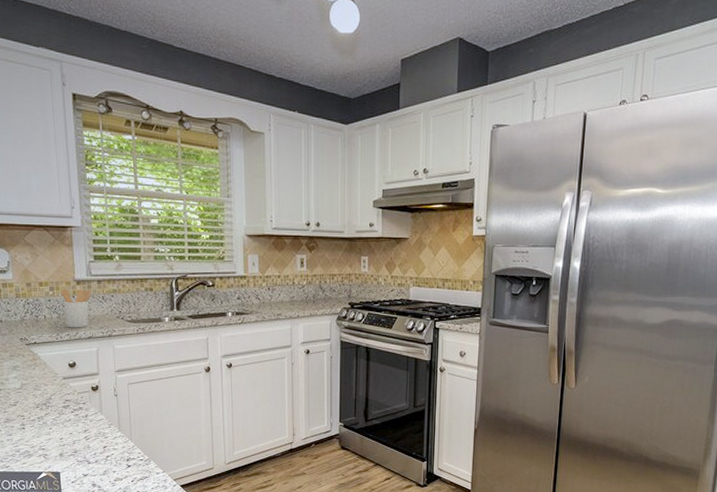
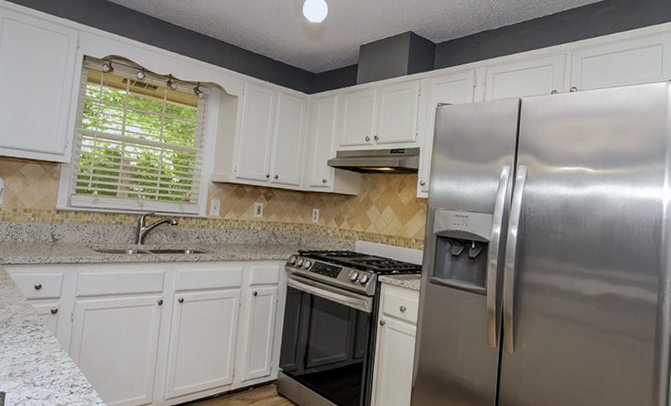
utensil holder: present [61,288,93,328] -> none [41,216,69,254]

